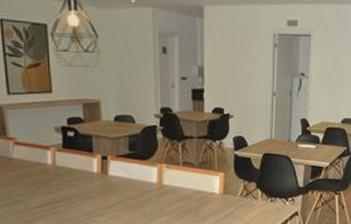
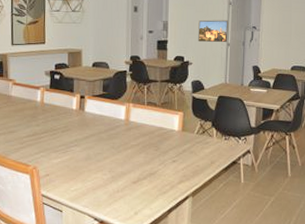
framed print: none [239,64,273,92] -> present [198,20,228,43]

